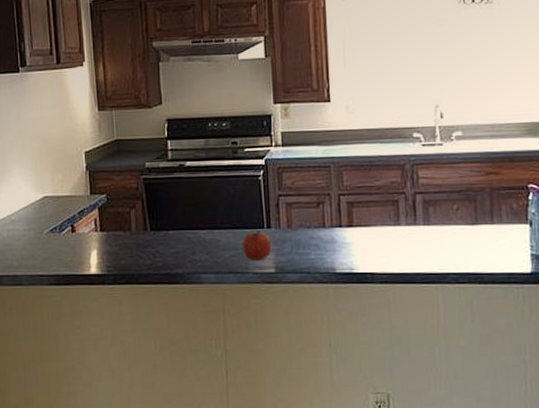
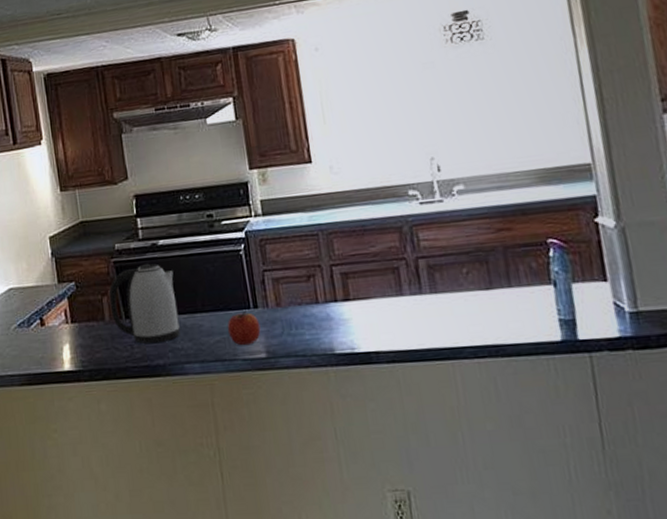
kettle: none [136,182,200,254] -> present [108,263,181,344]

